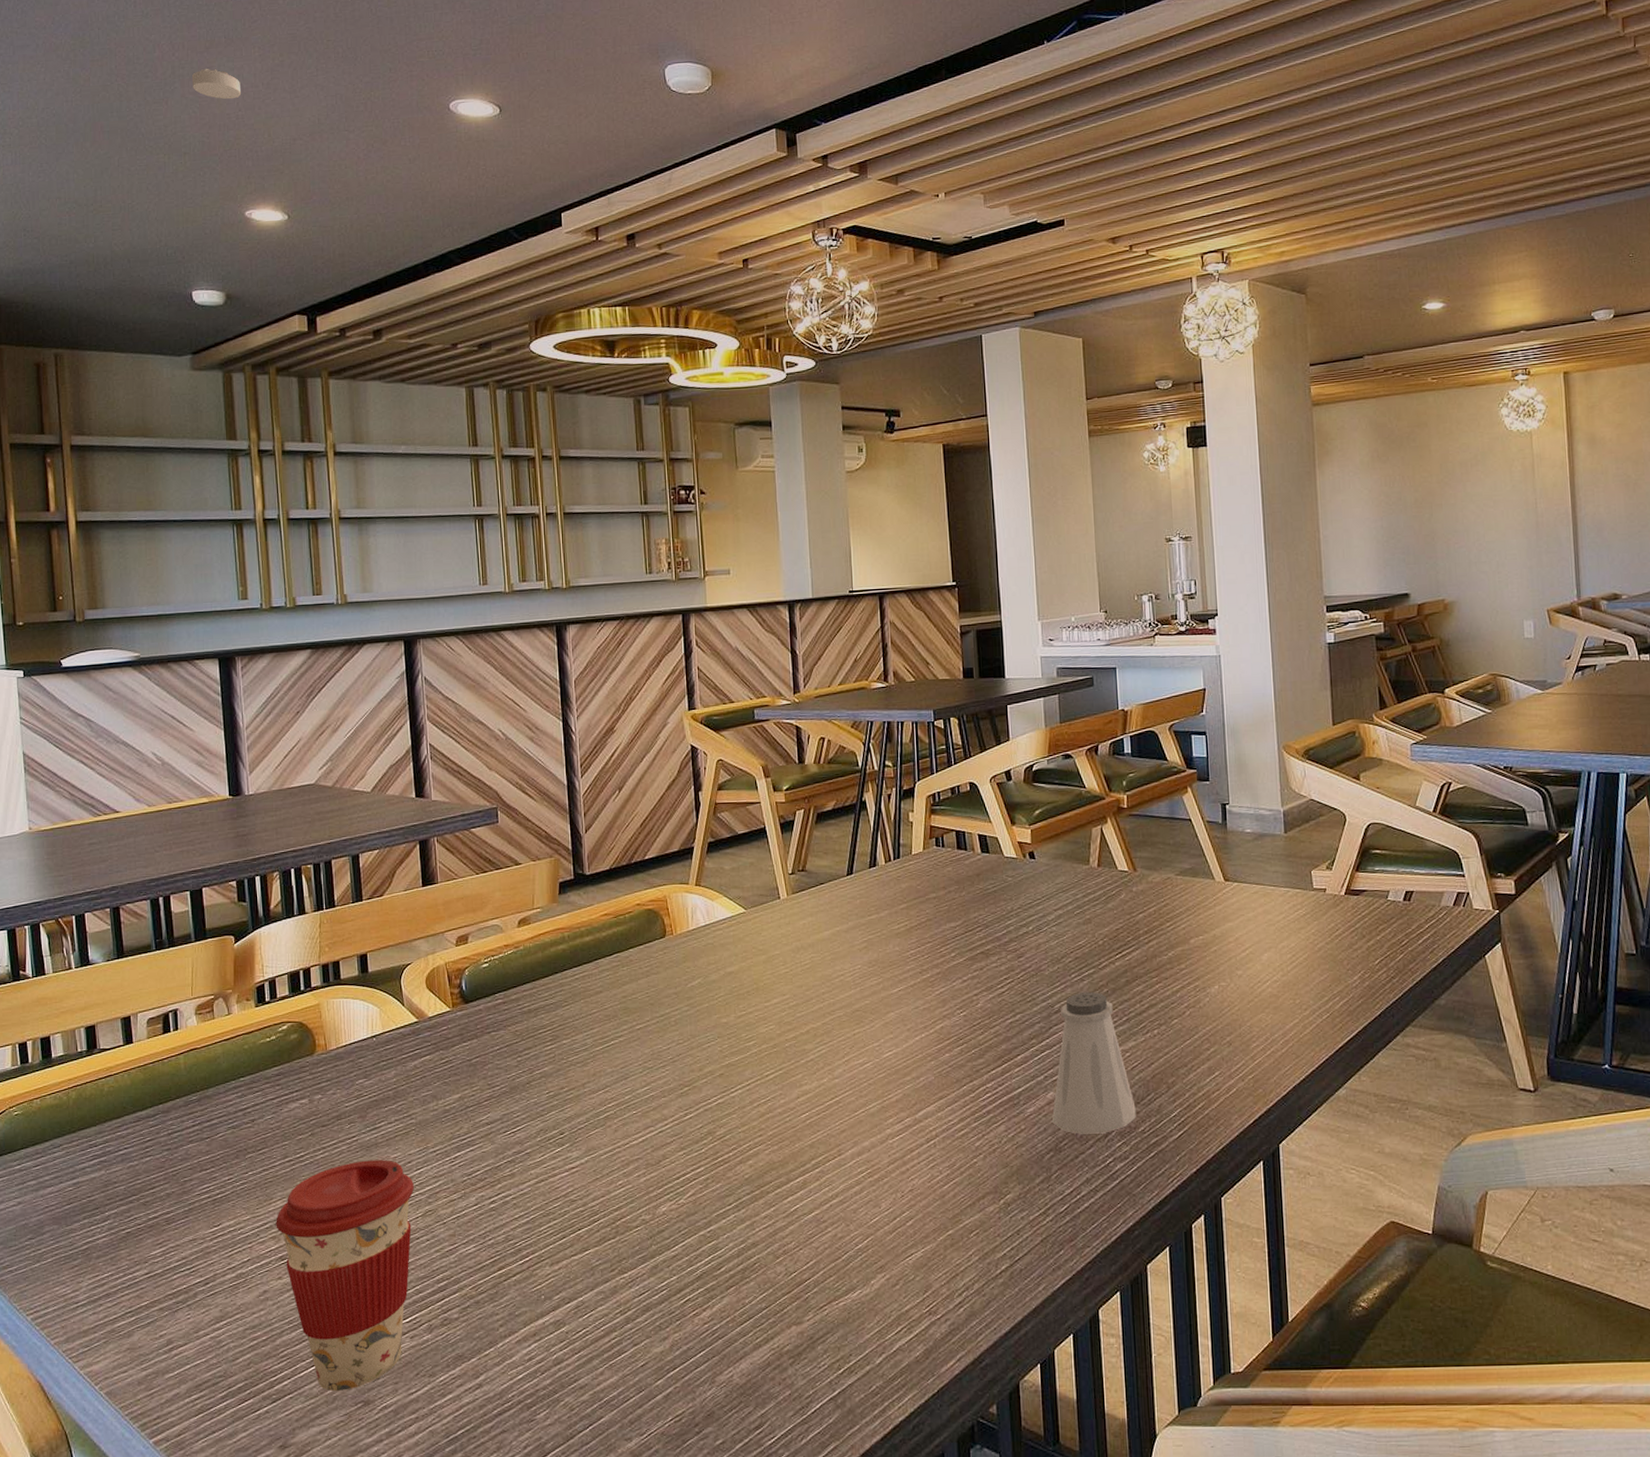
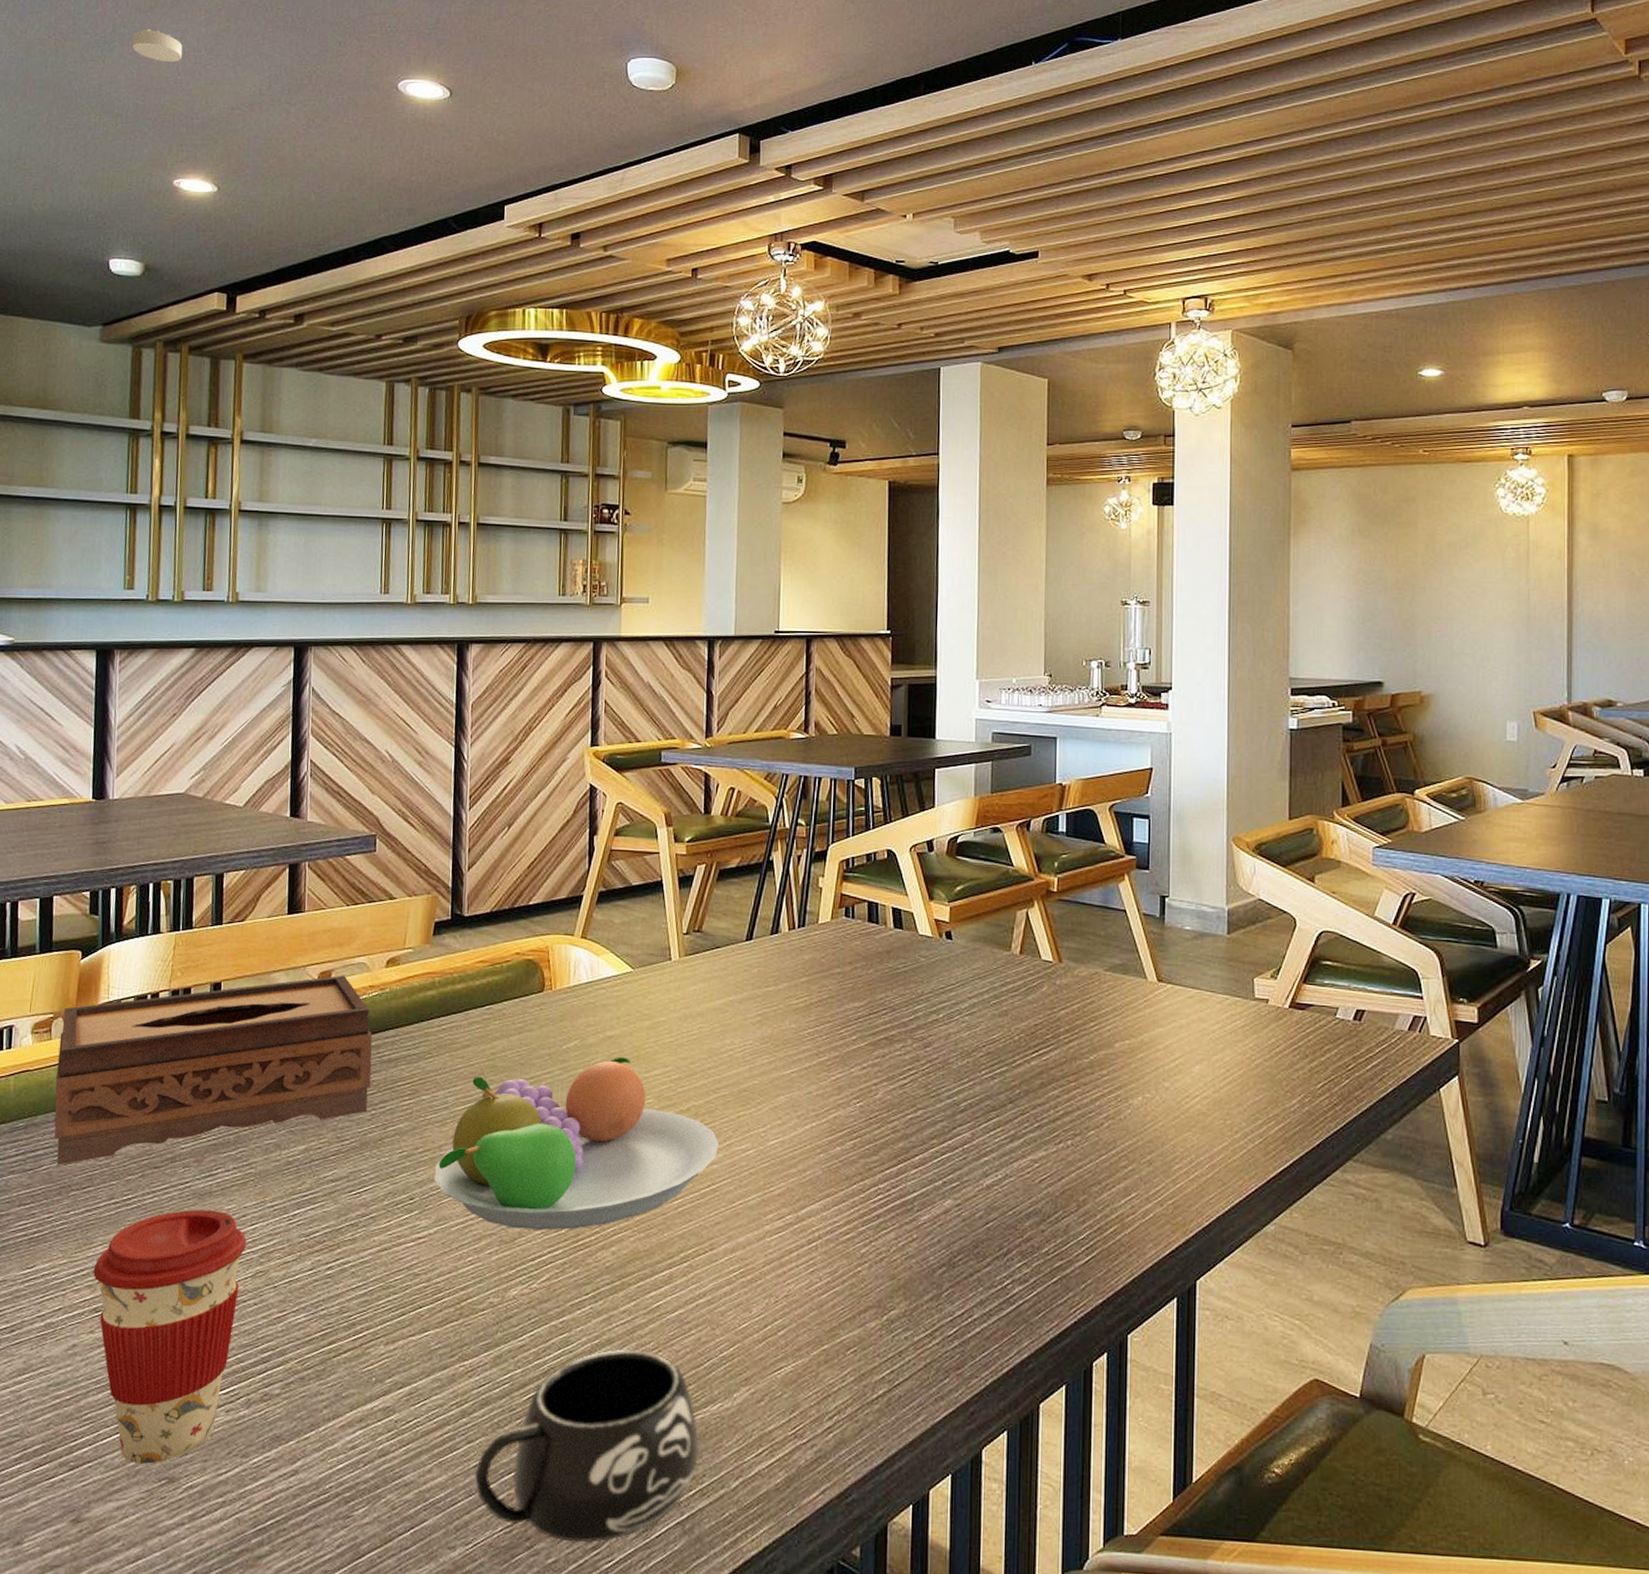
tissue box: none [222,937,515,1132] -> present [54,975,373,1165]
fruit bowl: none [580,989,839,1152] -> present [434,1056,720,1231]
mug: none [642,1250,844,1424] -> present [474,1349,699,1543]
saltshaker: present [1051,992,1136,1134] -> none [947,1092,1041,1252]

